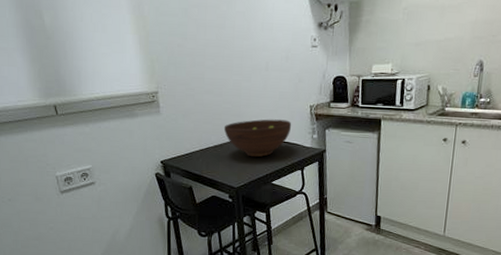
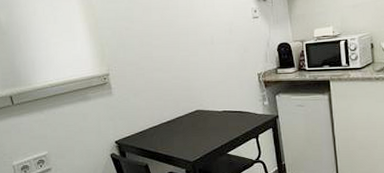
fruit bowl: present [223,119,292,157] -> none [175,89,242,129]

